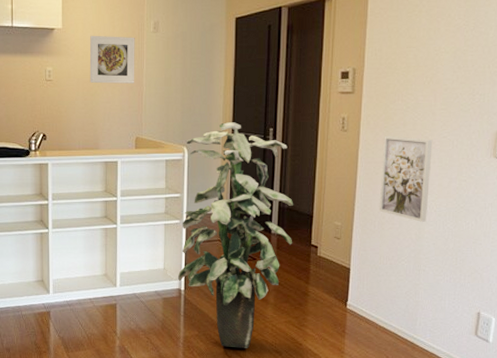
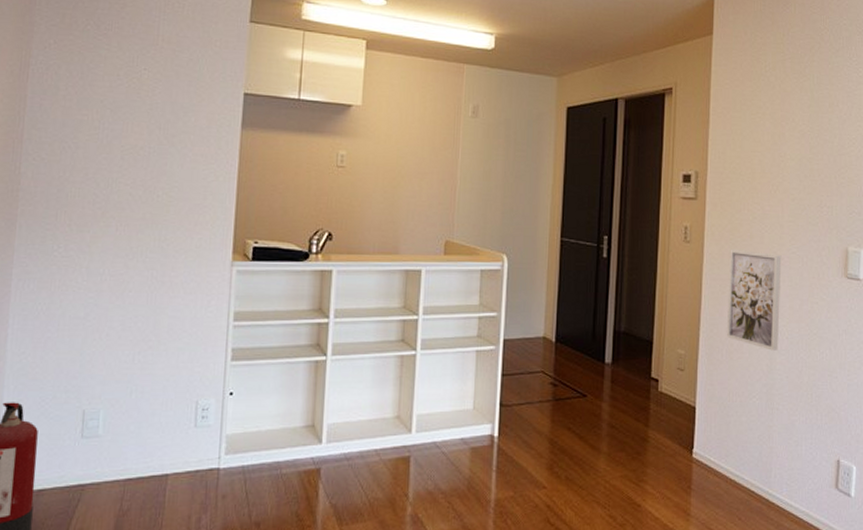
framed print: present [89,35,135,84] -> none [392,116,450,176]
indoor plant: present [178,122,294,348] -> none [491,227,631,513]

